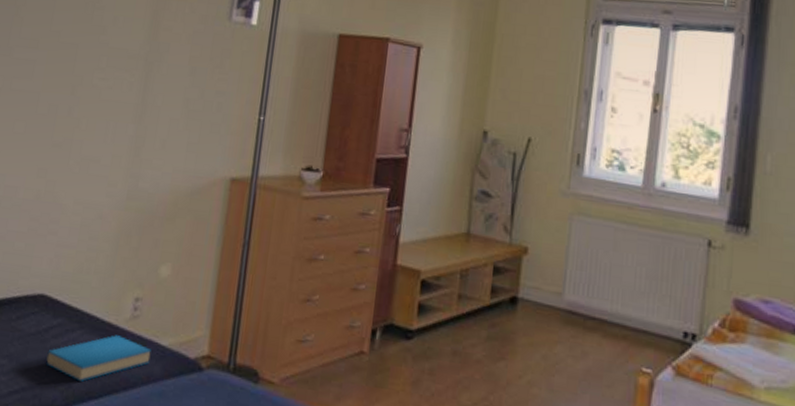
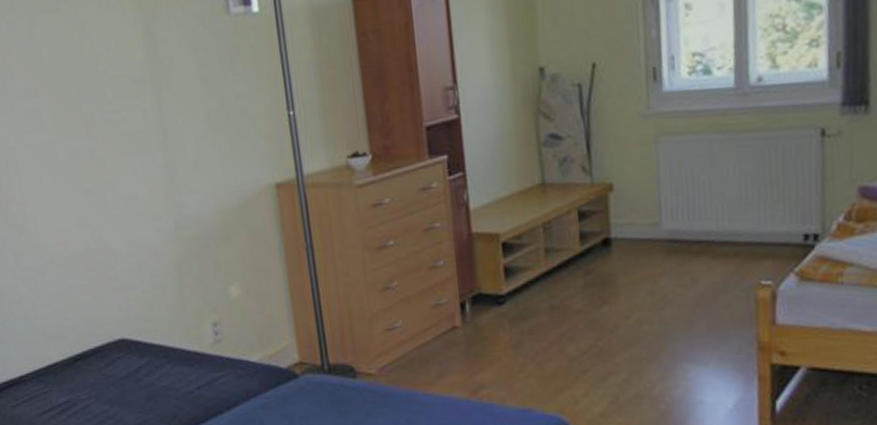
book: present [46,335,152,382] -> none [144,361,245,410]

